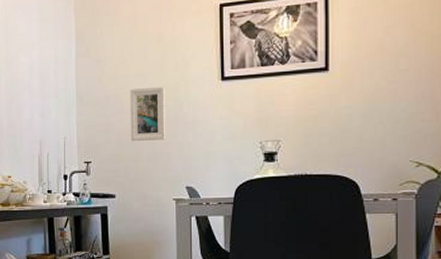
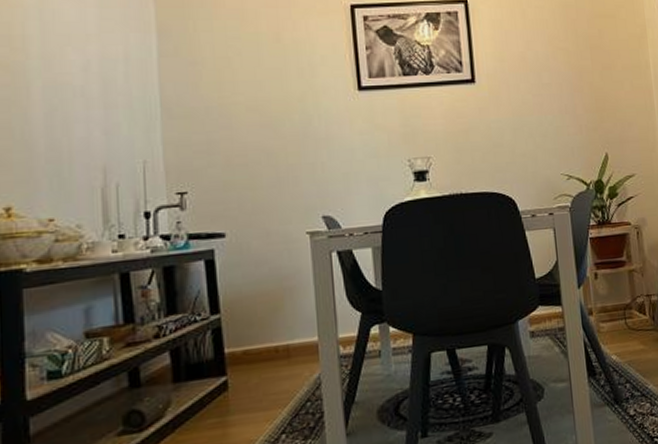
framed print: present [130,86,166,142] -> none [239,96,293,165]

